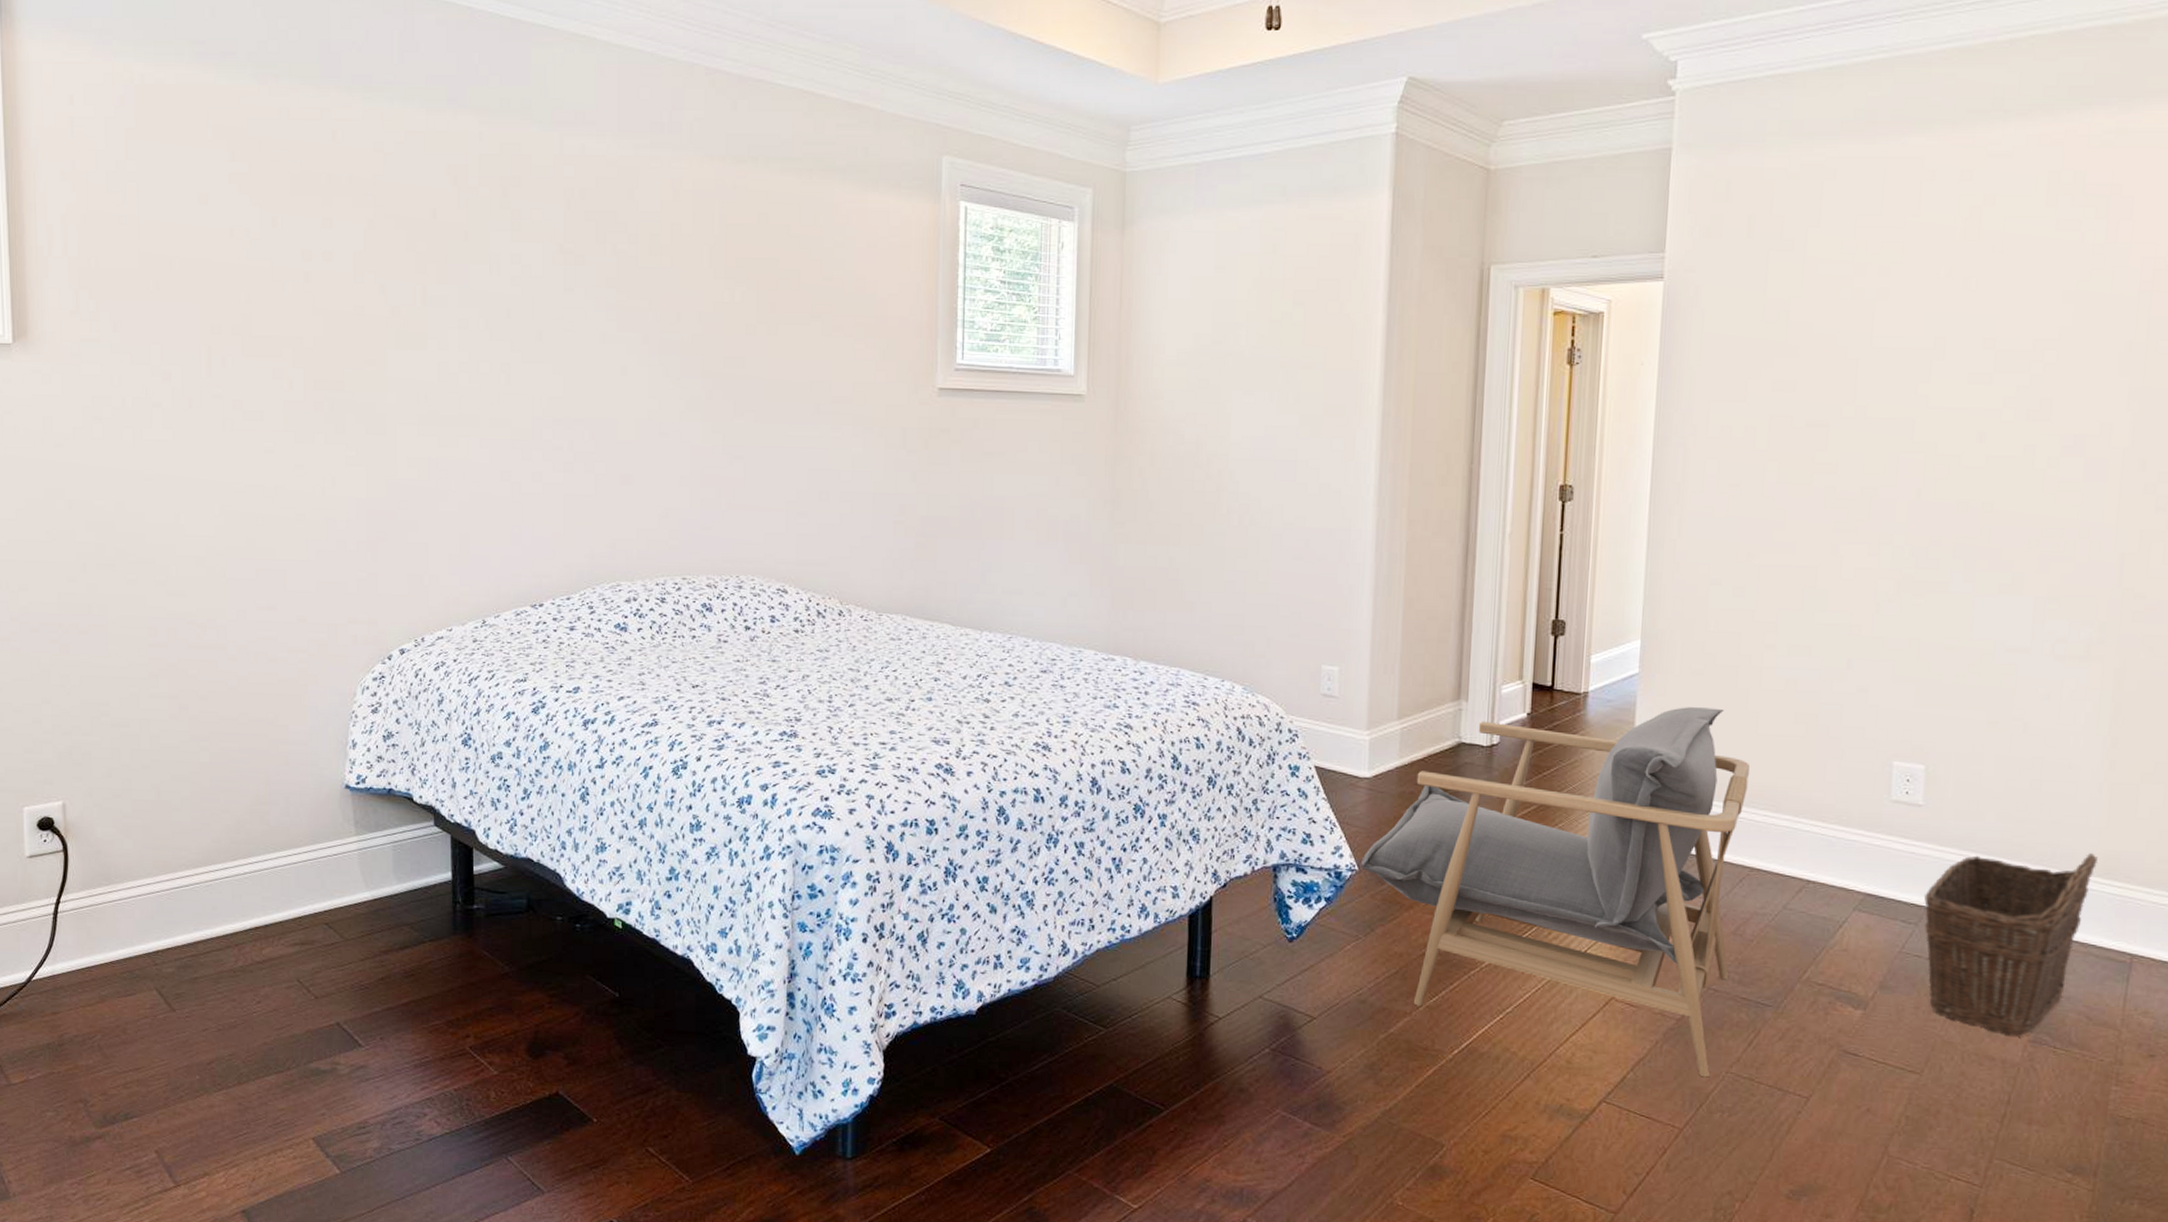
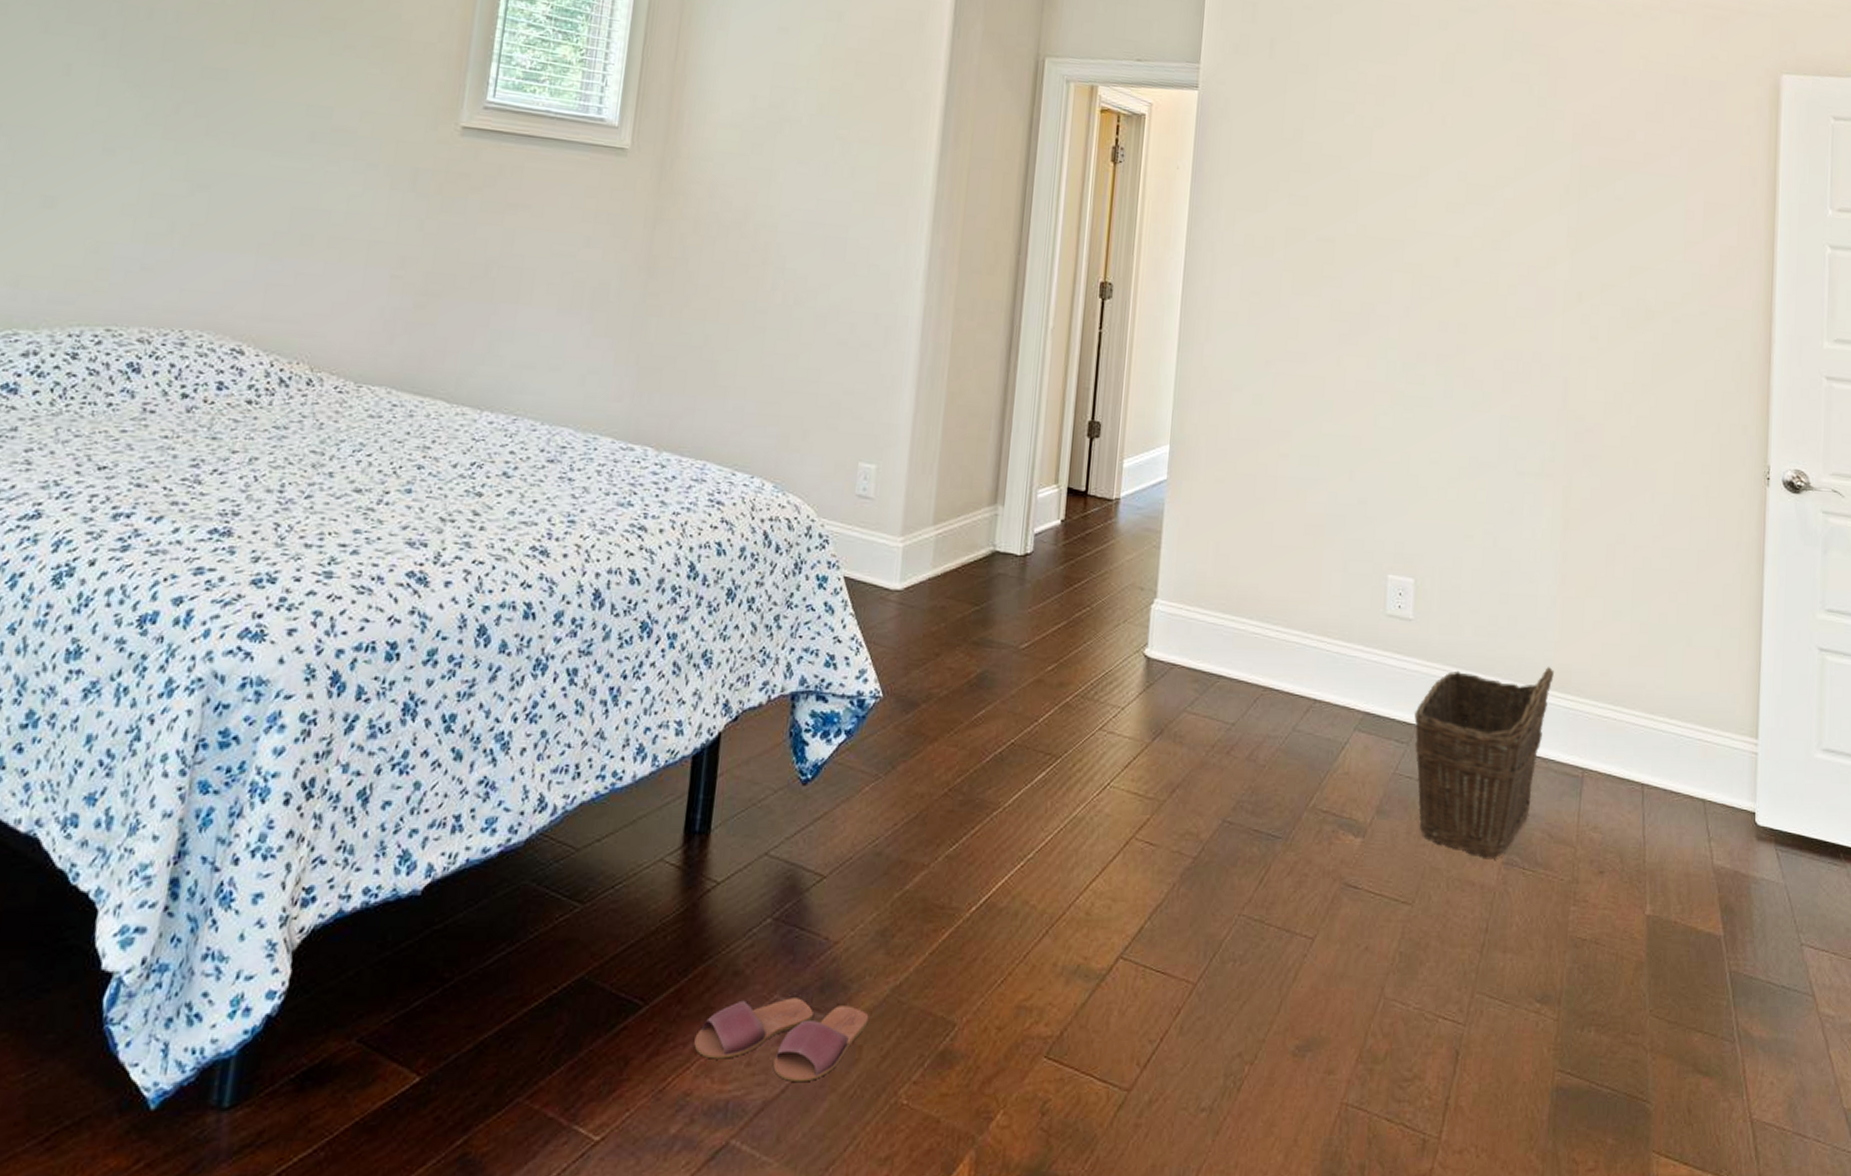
slippers: none [1210,1112,1363,1180] -> present [694,998,869,1083]
armchair: present [1361,707,1749,1078] -> none [886,516,1265,922]

